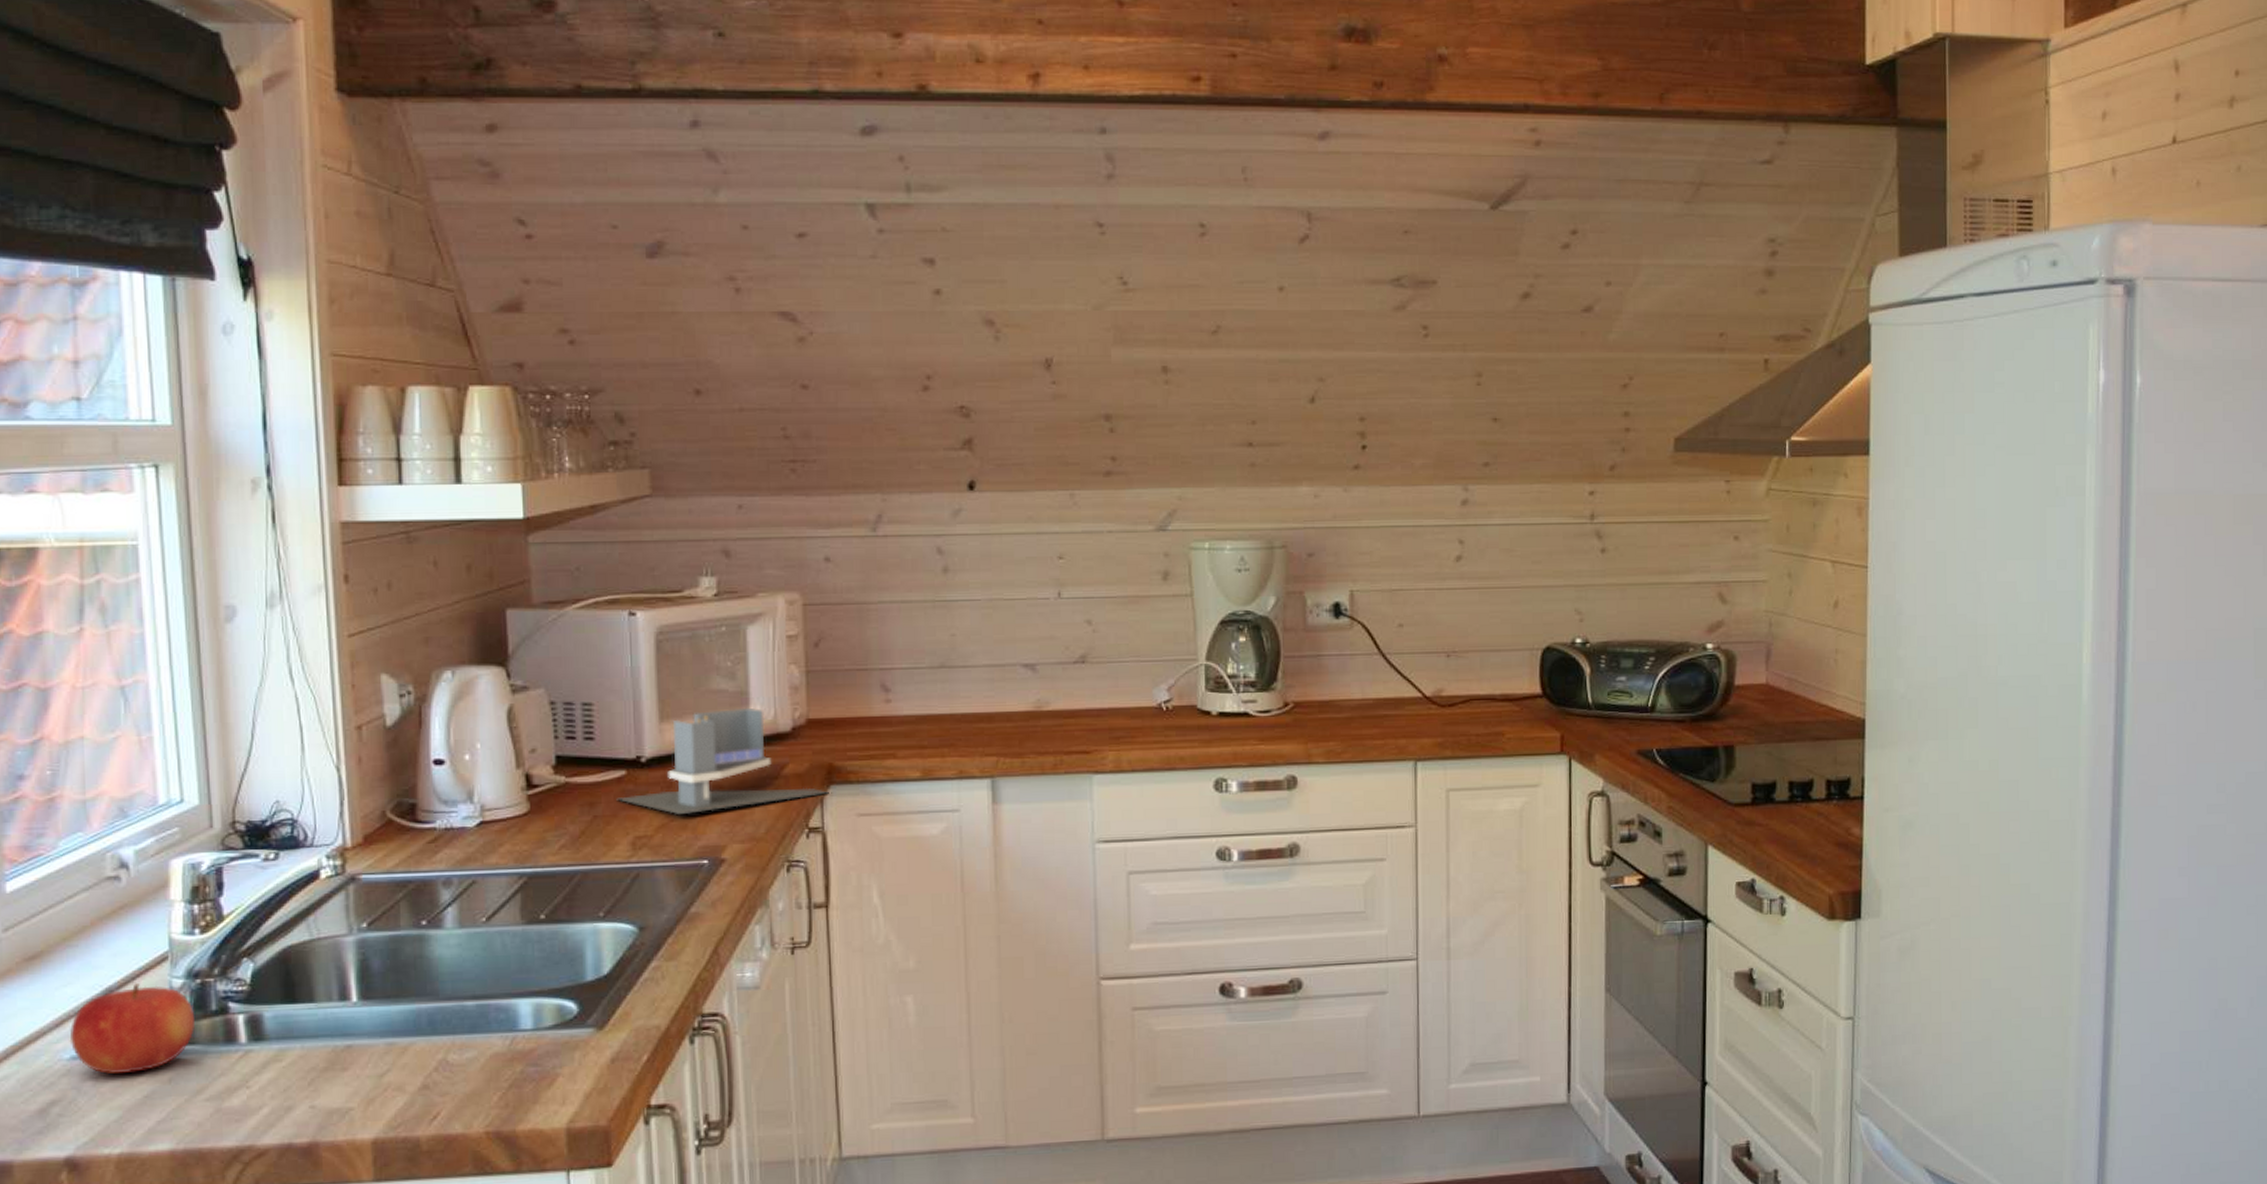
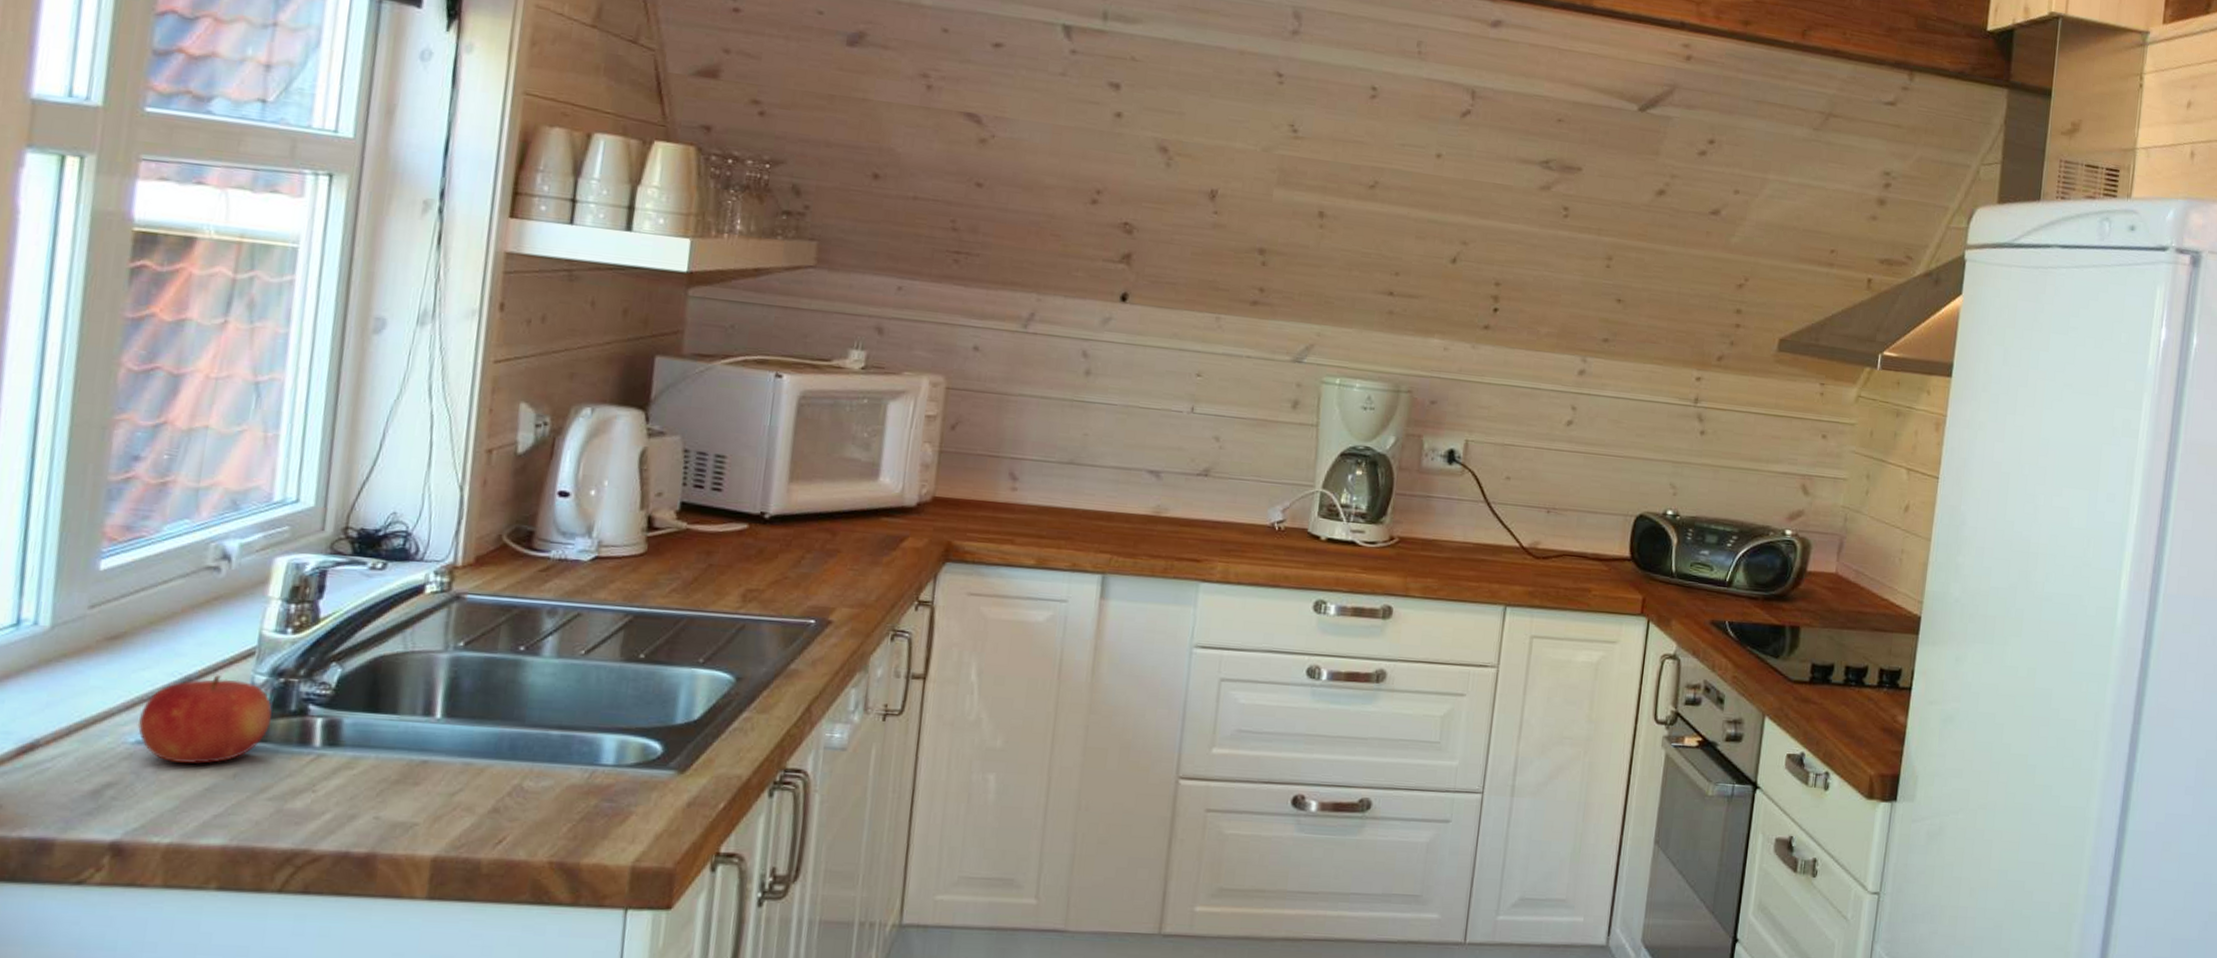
utensil holder: present [616,707,829,814] -> none [734,476,944,574]

